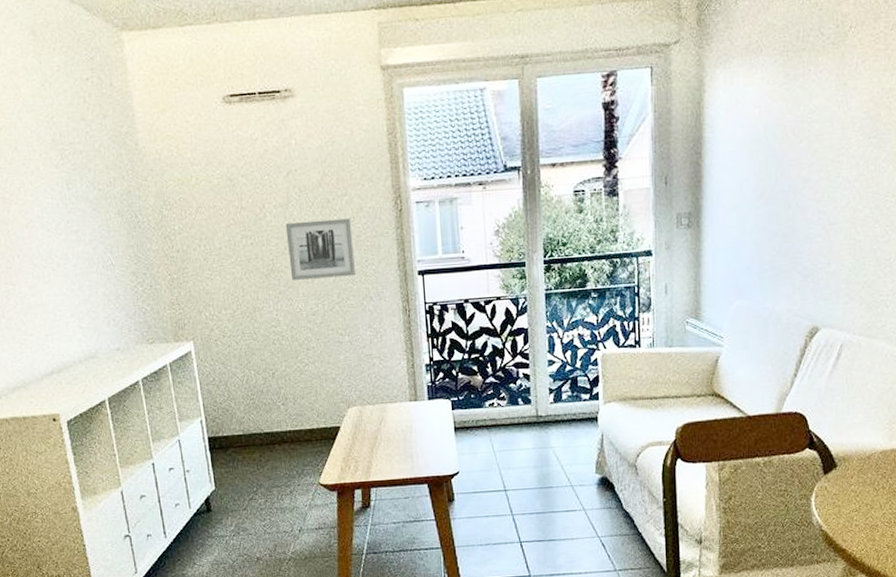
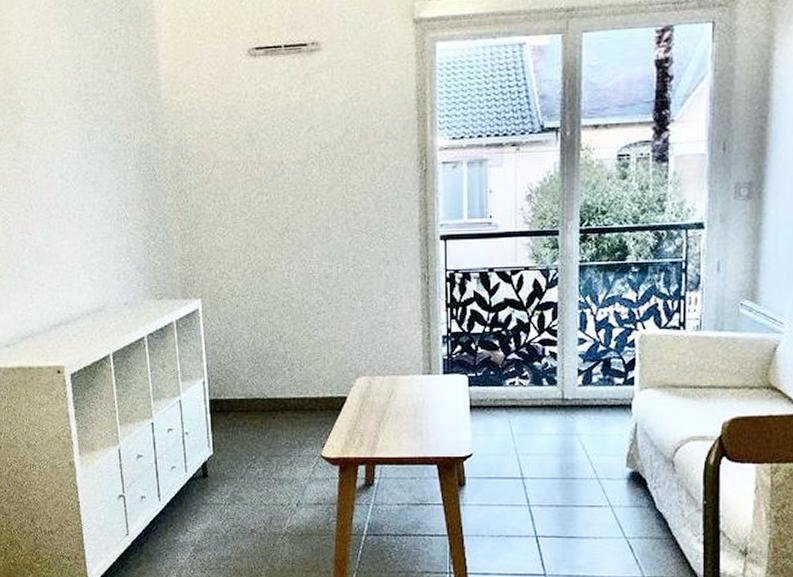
wall art: present [285,218,356,280] -> none [303,177,374,240]

